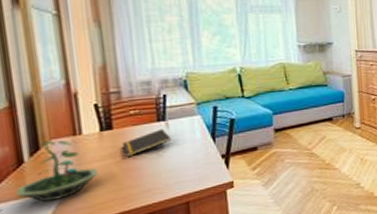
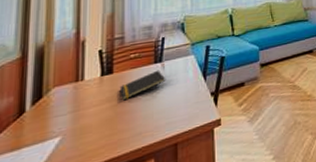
terrarium: present [15,140,99,202] -> none [11,87,94,152]

